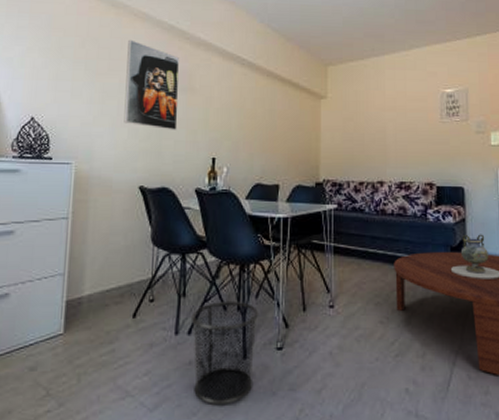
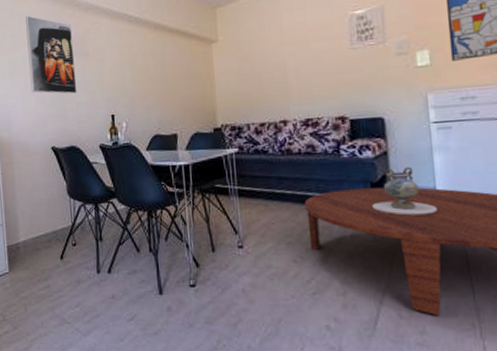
waste bin: present [190,300,259,404] -> none [109,243,171,333]

